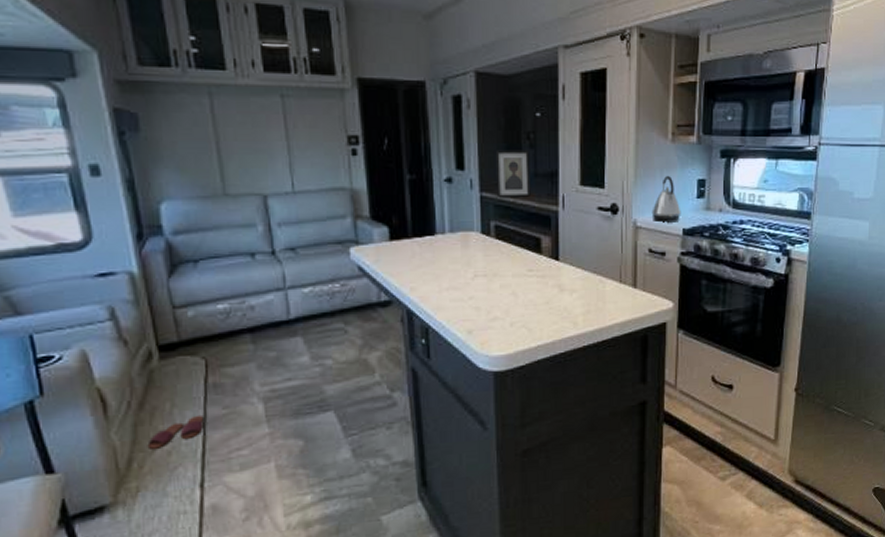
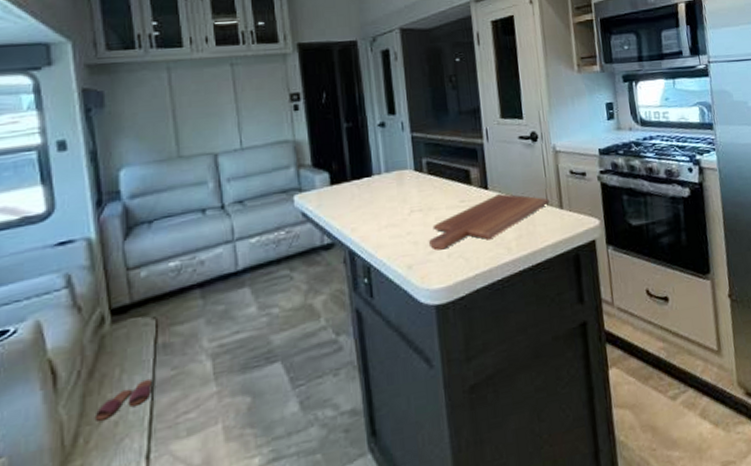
cutting board: none [490,267,623,318] -> present [428,194,549,250]
picture frame: present [495,150,531,197] -> none [422,91,457,136]
kettle: present [651,175,681,223] -> none [568,102,595,146]

